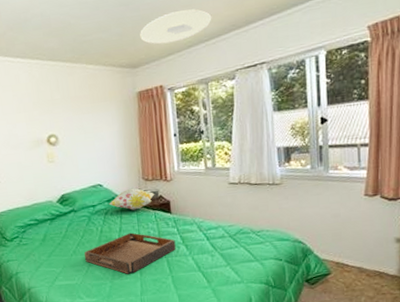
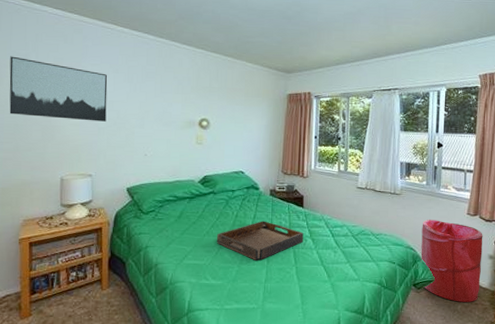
decorative pillow: present [109,188,155,210] -> none [248,179,291,200]
ceiling light: present [140,9,212,44] -> none [297,33,359,58]
laundry hamper: none [310,206,387,294] -> present [421,219,483,302]

